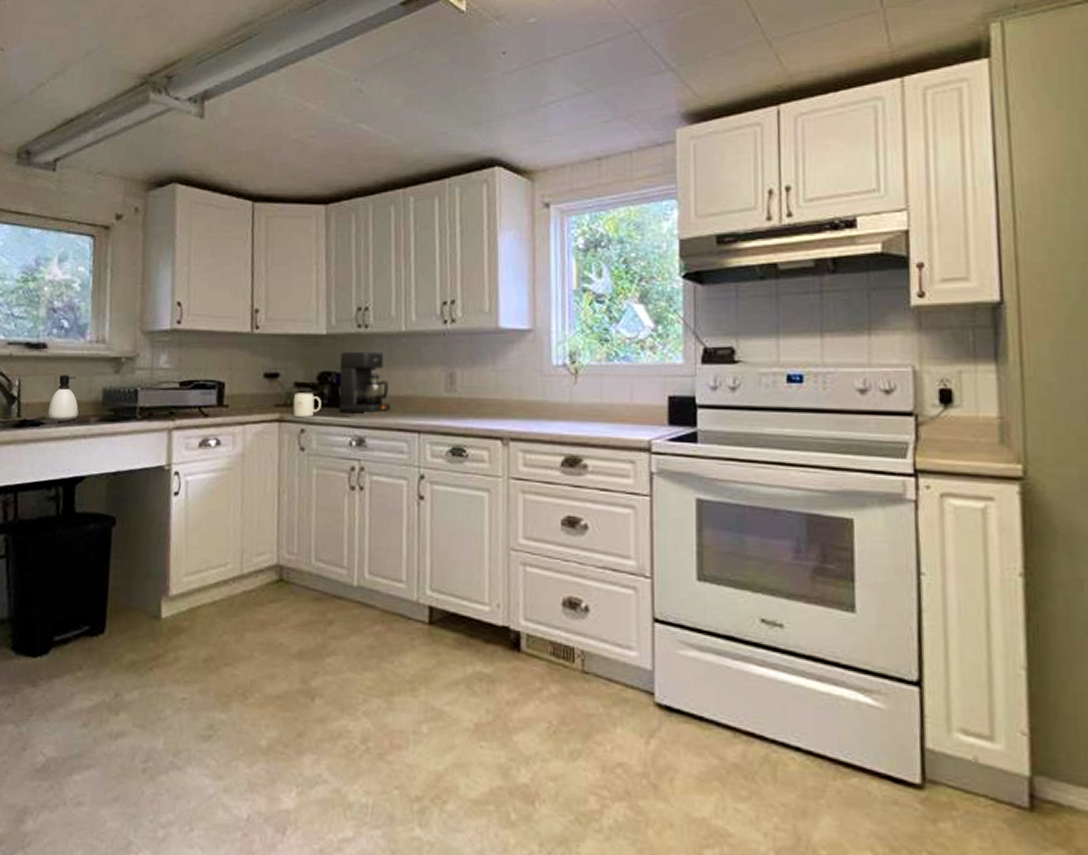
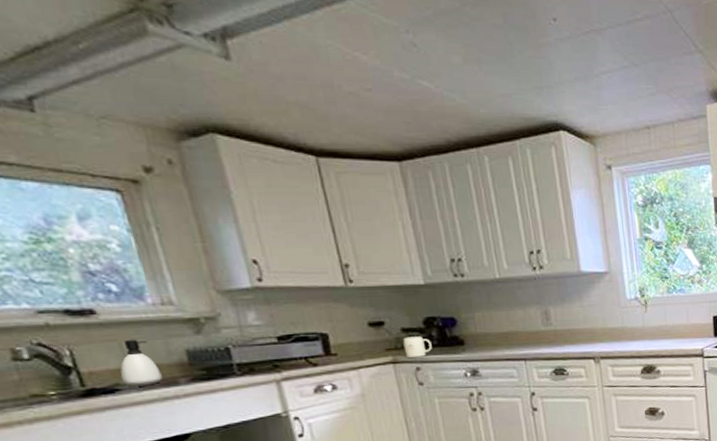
coffee maker: present [338,351,391,414] -> none [442,297,497,351]

